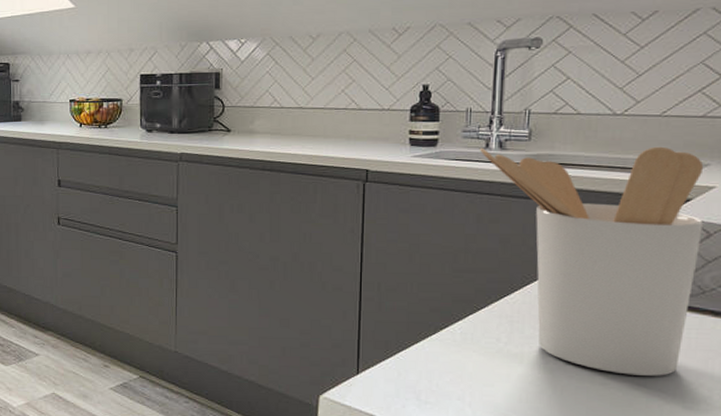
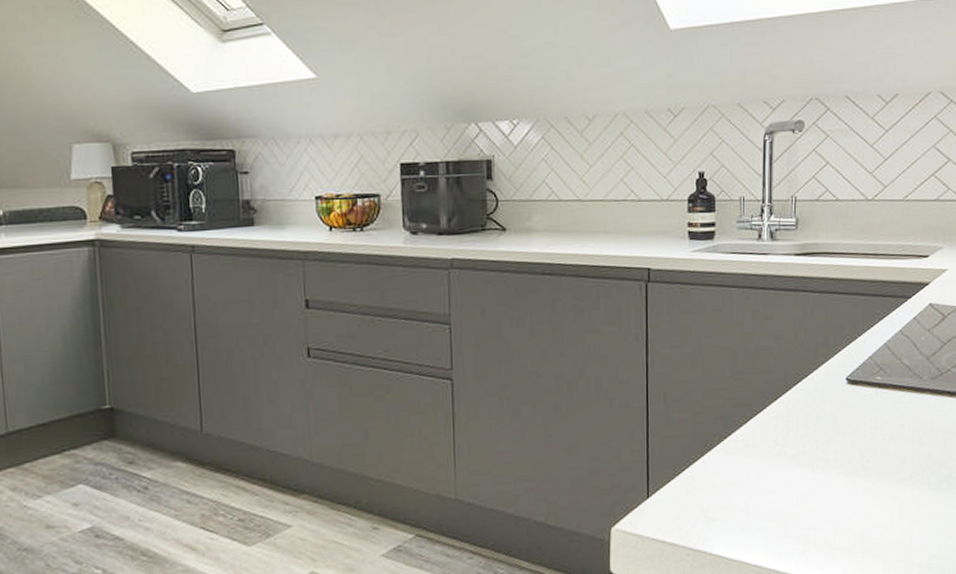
utensil holder: present [480,146,704,376] -> none [754,231,940,464]

